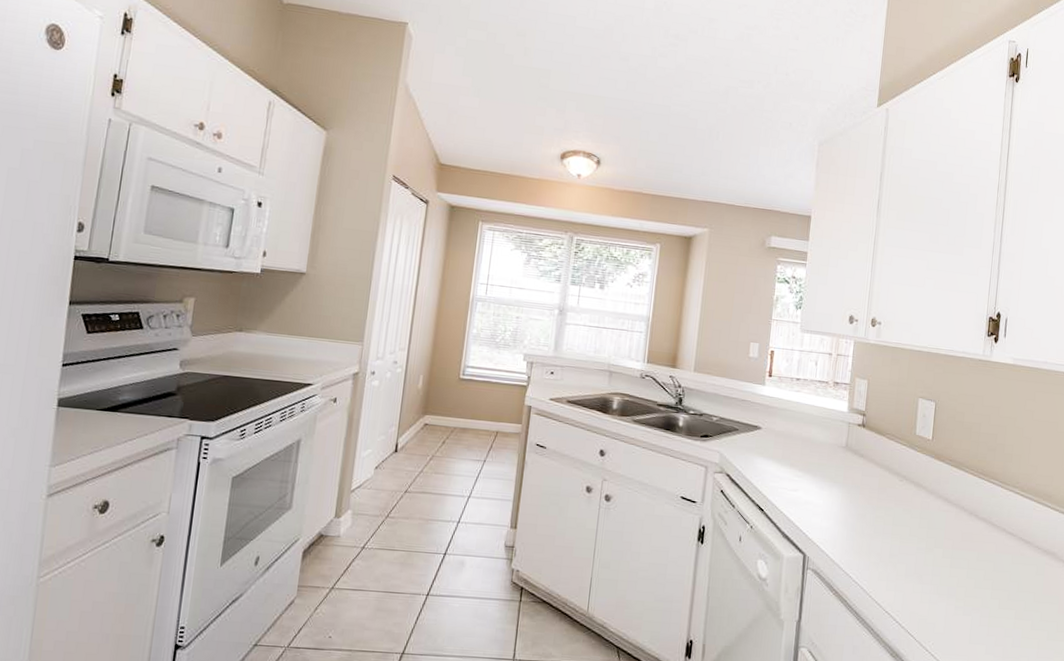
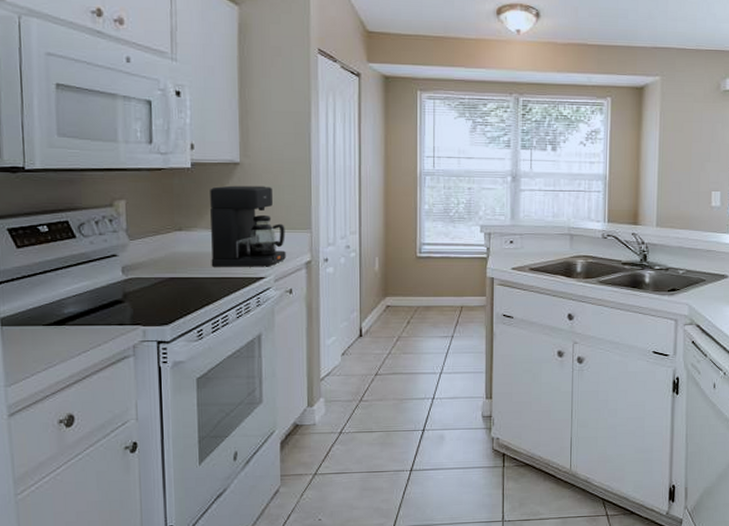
coffee maker: none [264,293,339,375] -> present [210,185,286,268]

